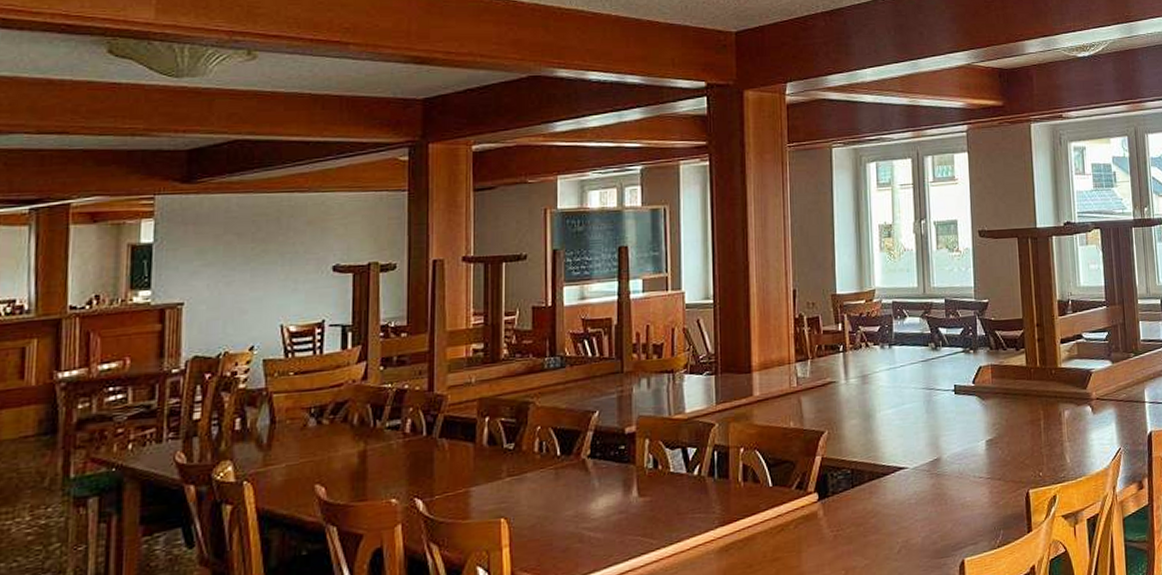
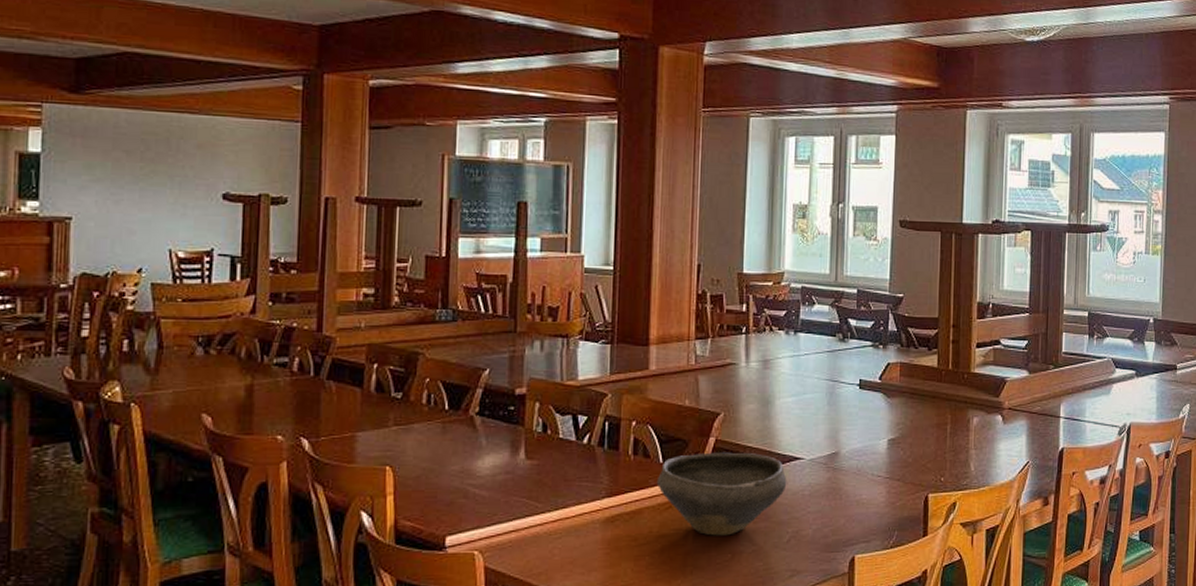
bowl: none [767,467,894,554] -> present [656,452,787,536]

